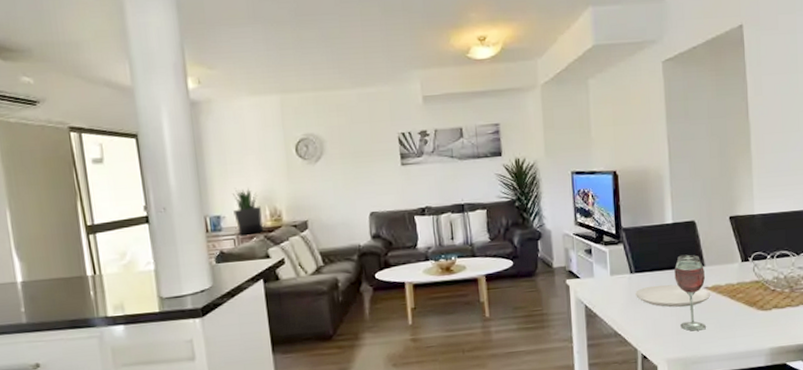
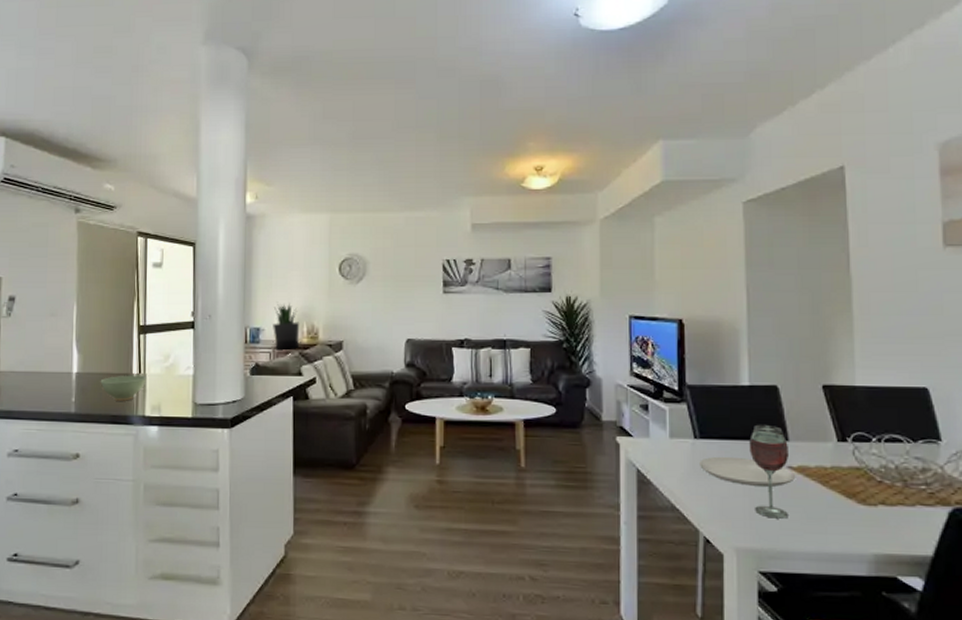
bowl: none [51,276,104,305] -> present [100,375,146,401]

